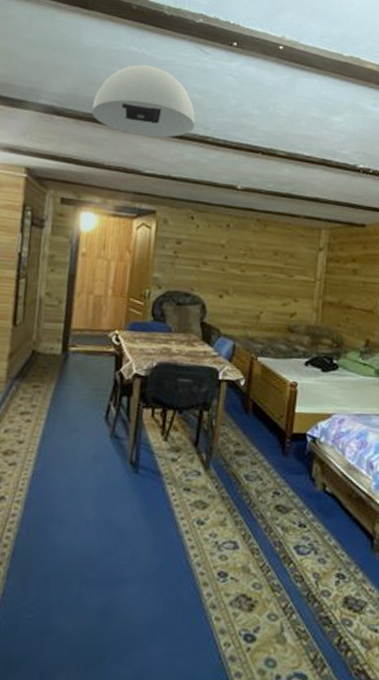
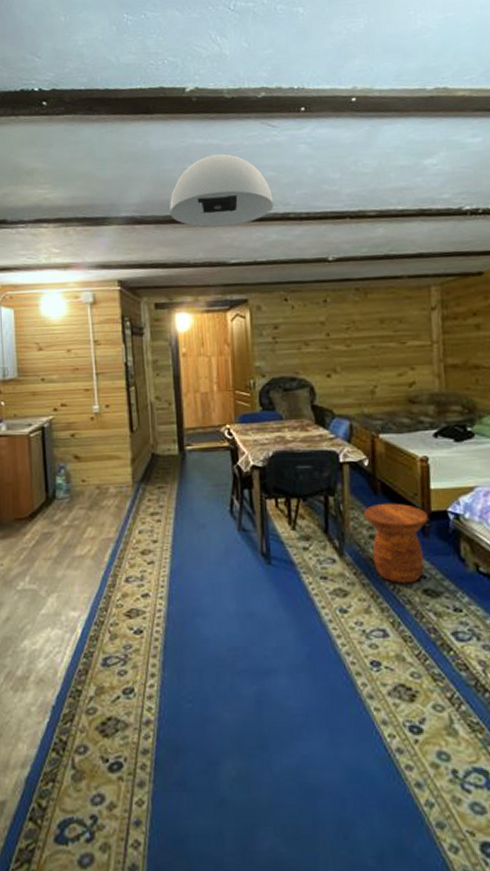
side table: none [234,422,290,499] -> present [364,503,429,583]

